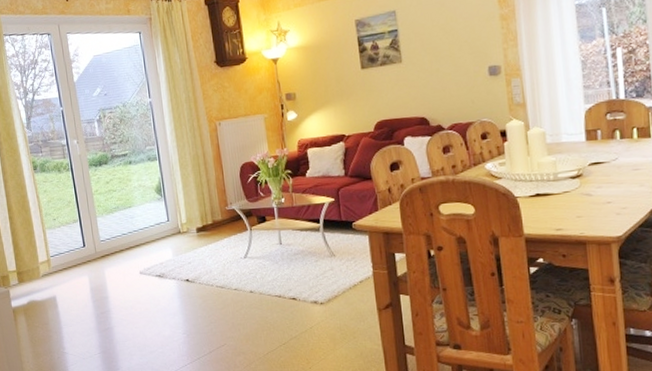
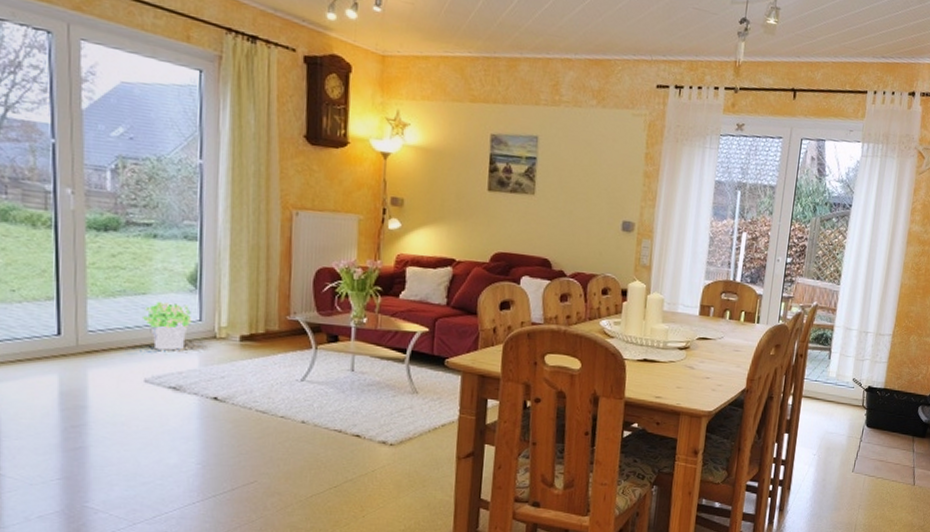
potted plant: none [132,210,163,248] -> present [143,301,192,351]

